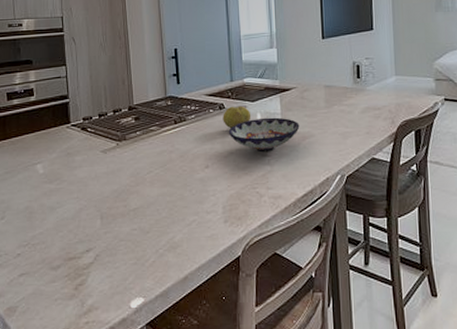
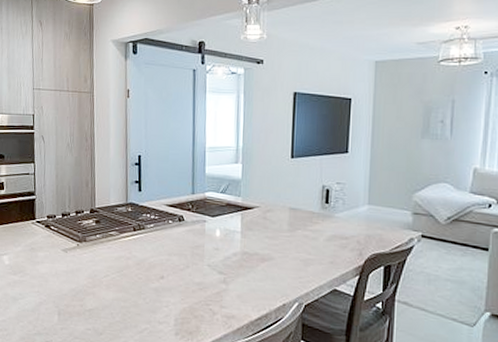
fruit: present [223,105,251,129] -> none [181,219,211,242]
bowl: present [228,117,300,153] -> none [185,234,260,270]

